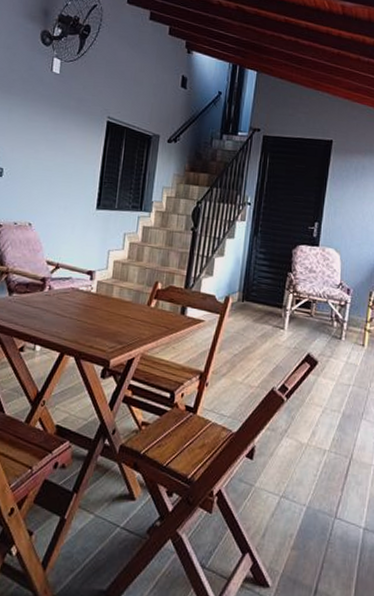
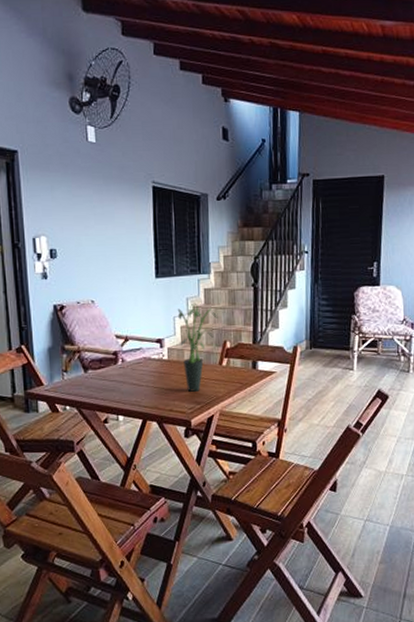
potted plant: none [110,239,153,330] -> present [177,303,218,392]

